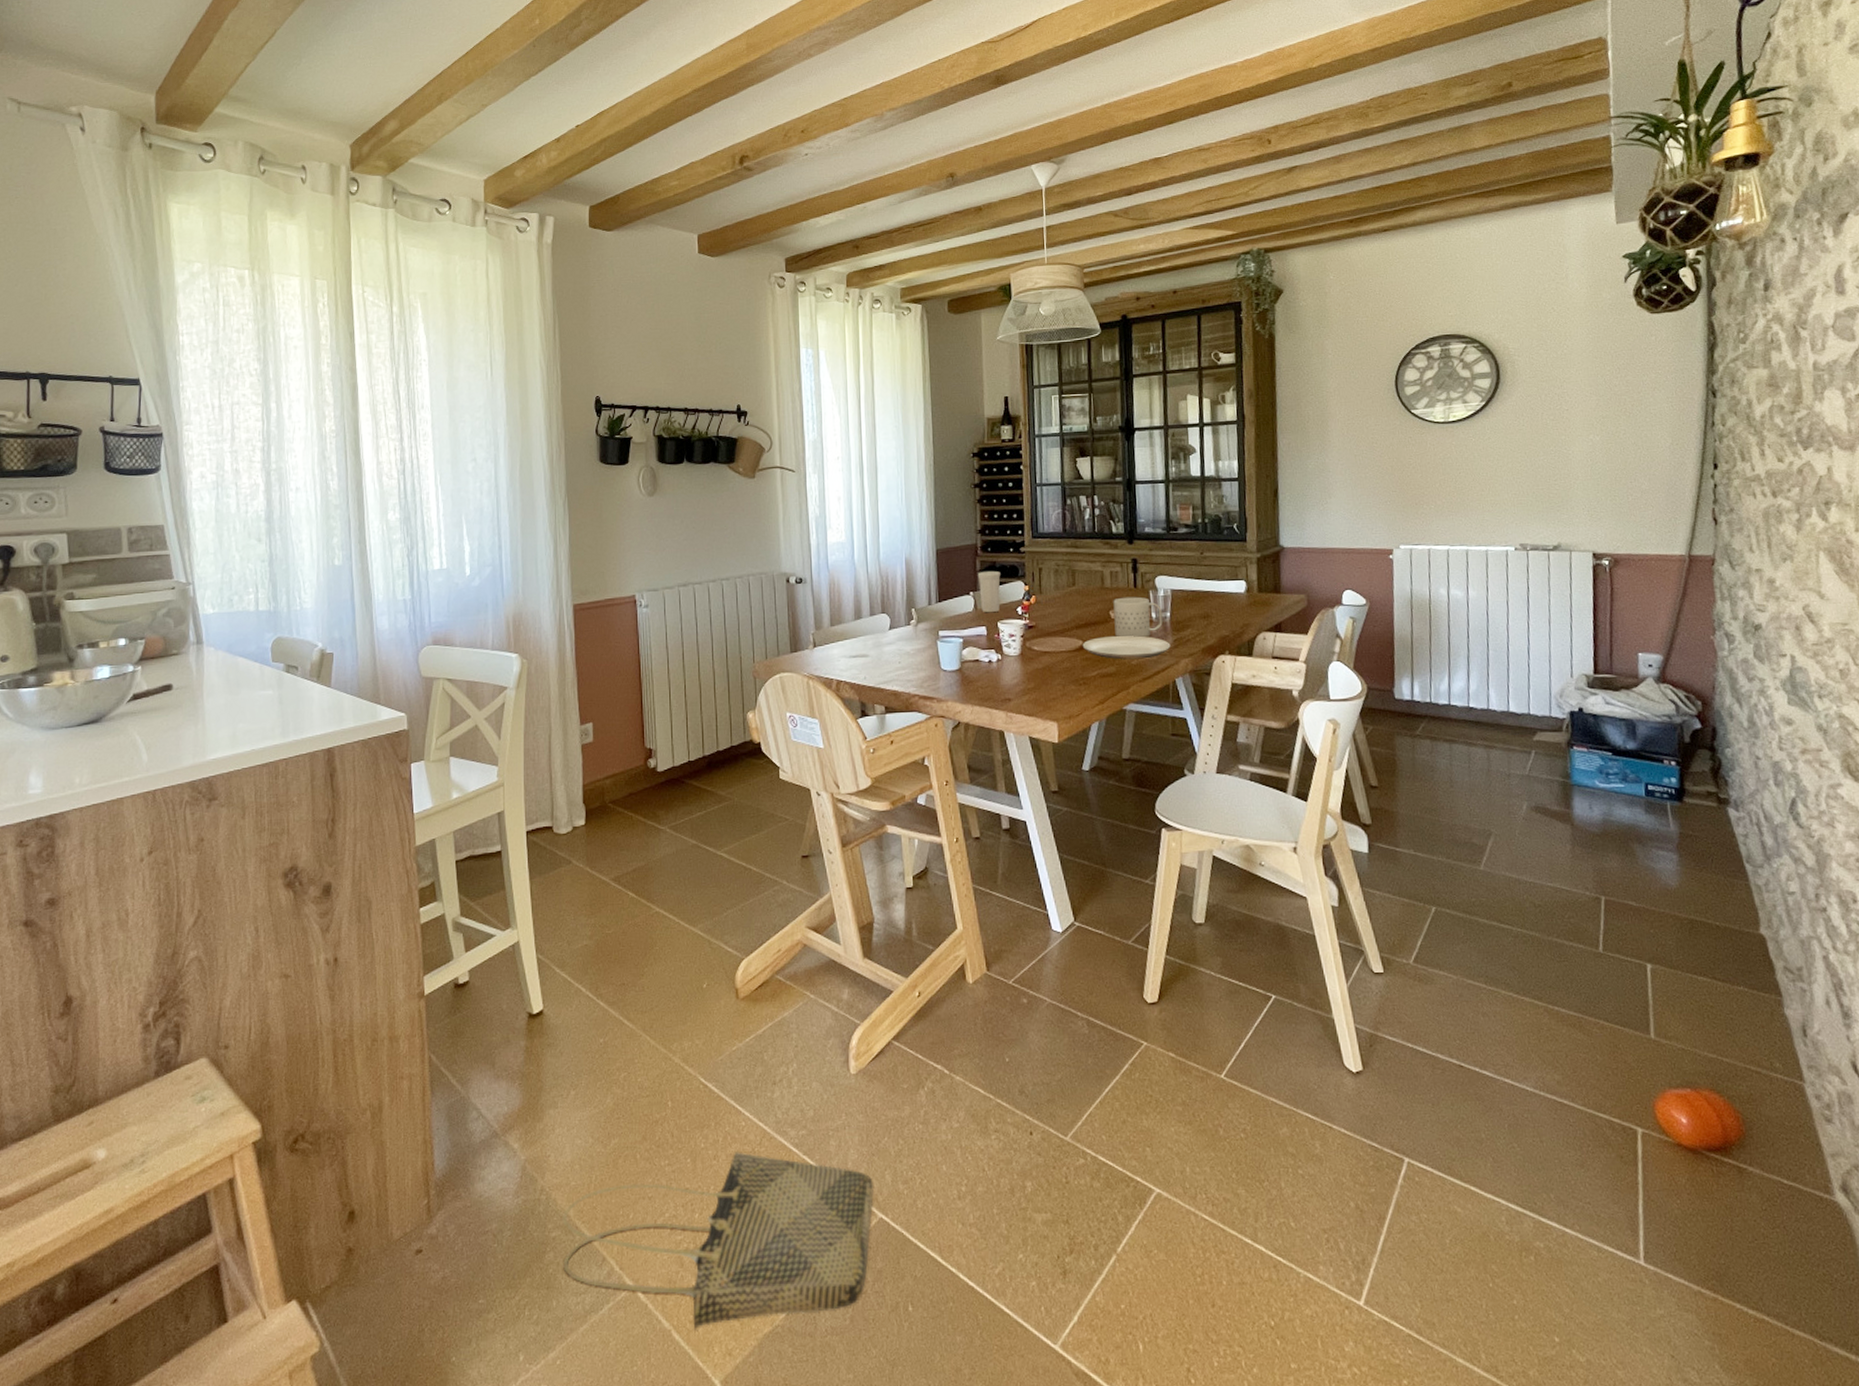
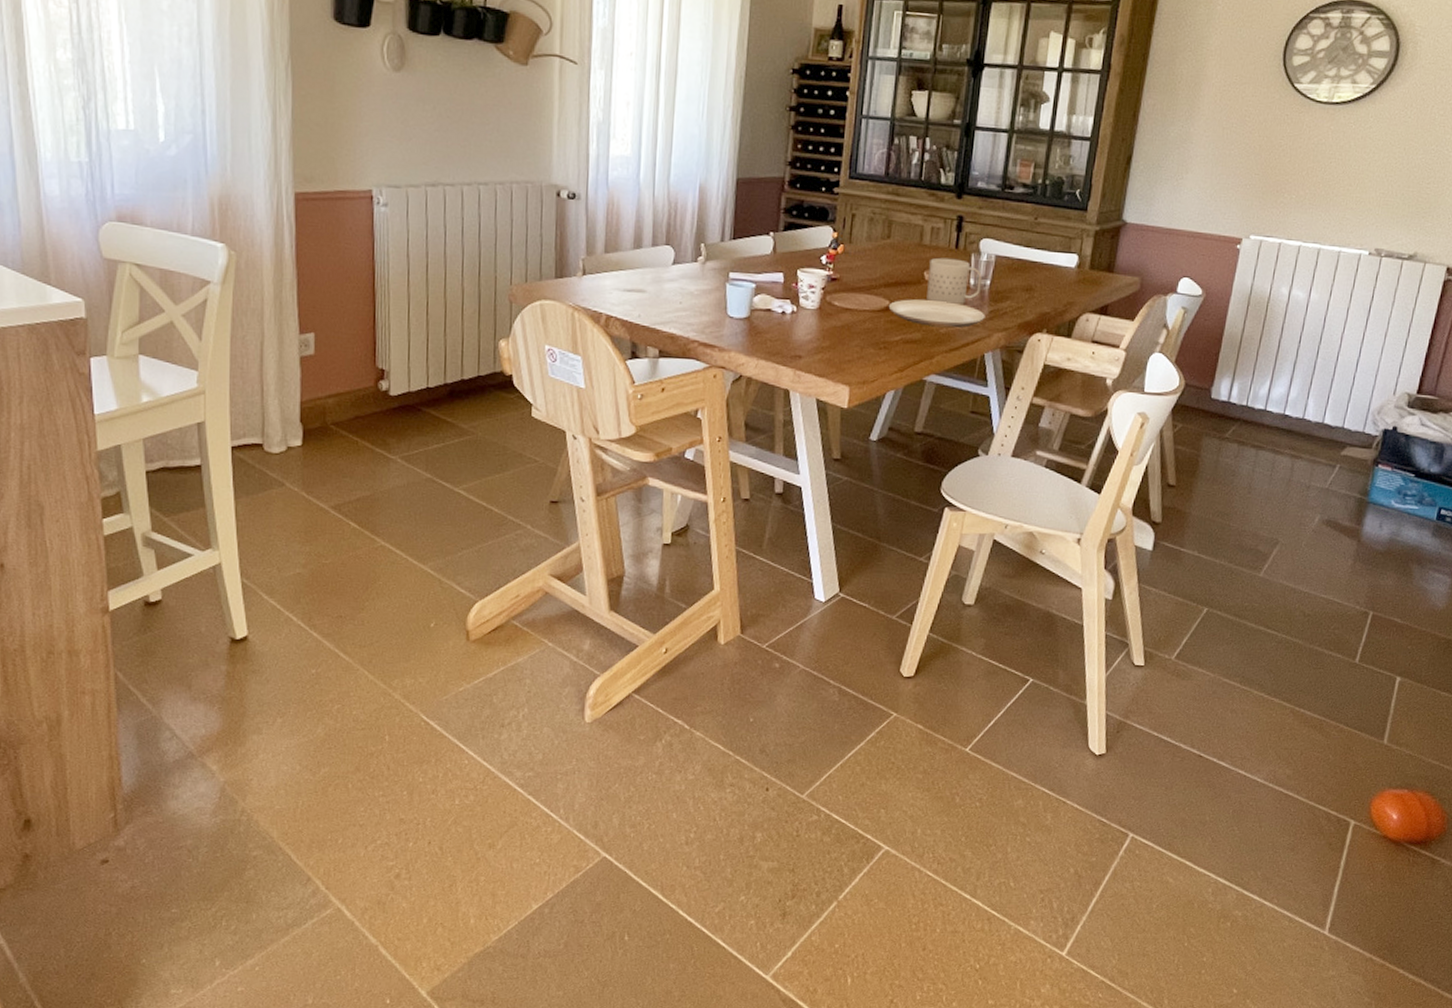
tote bag: present [562,1152,875,1330] -> none [264,788,601,947]
cup: present [977,571,1001,612] -> none [781,210,807,258]

